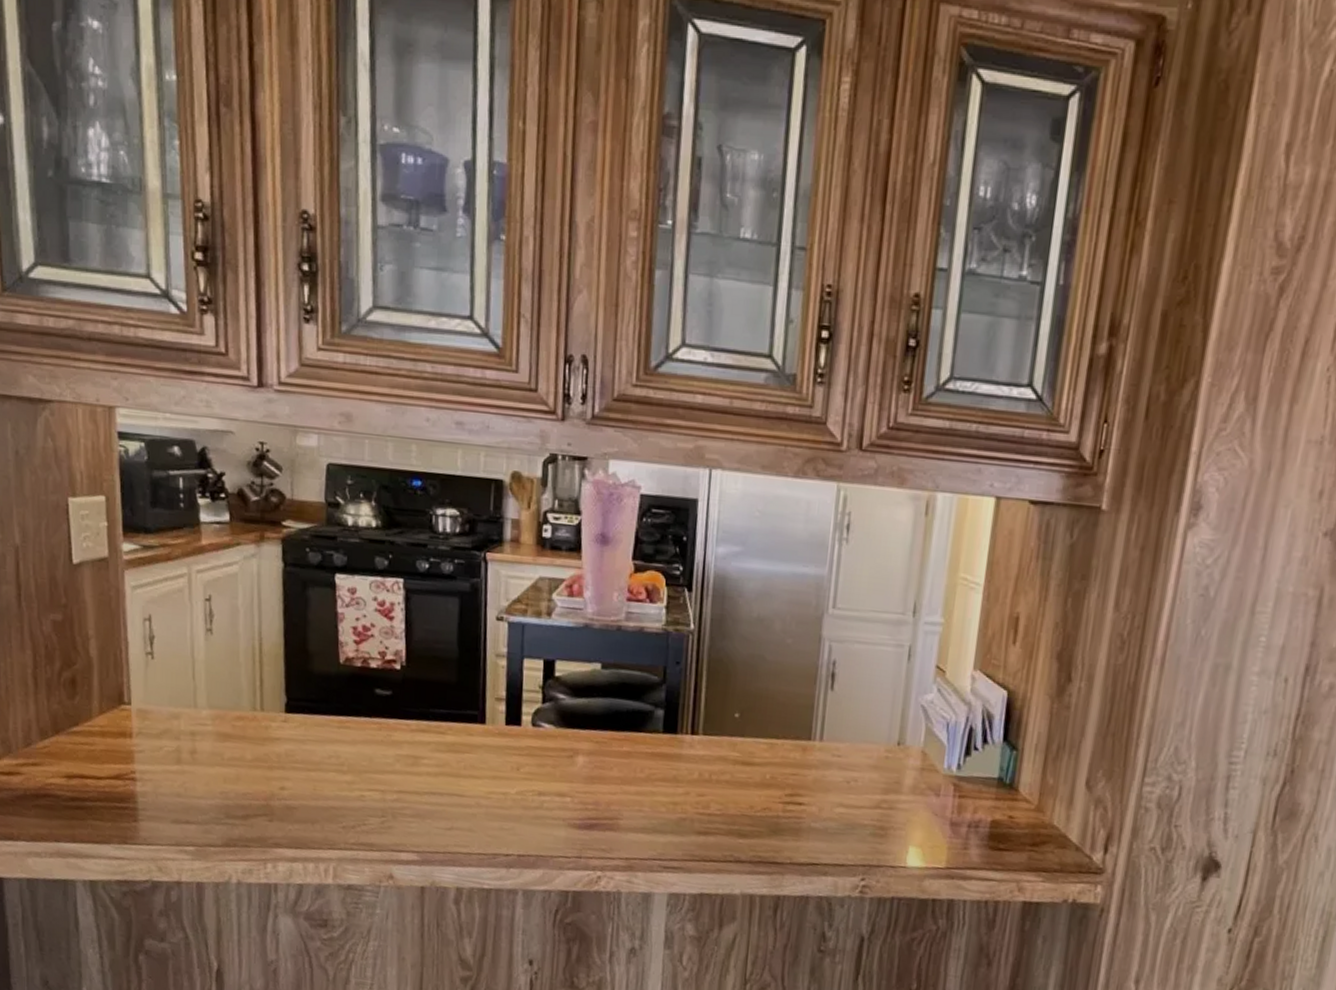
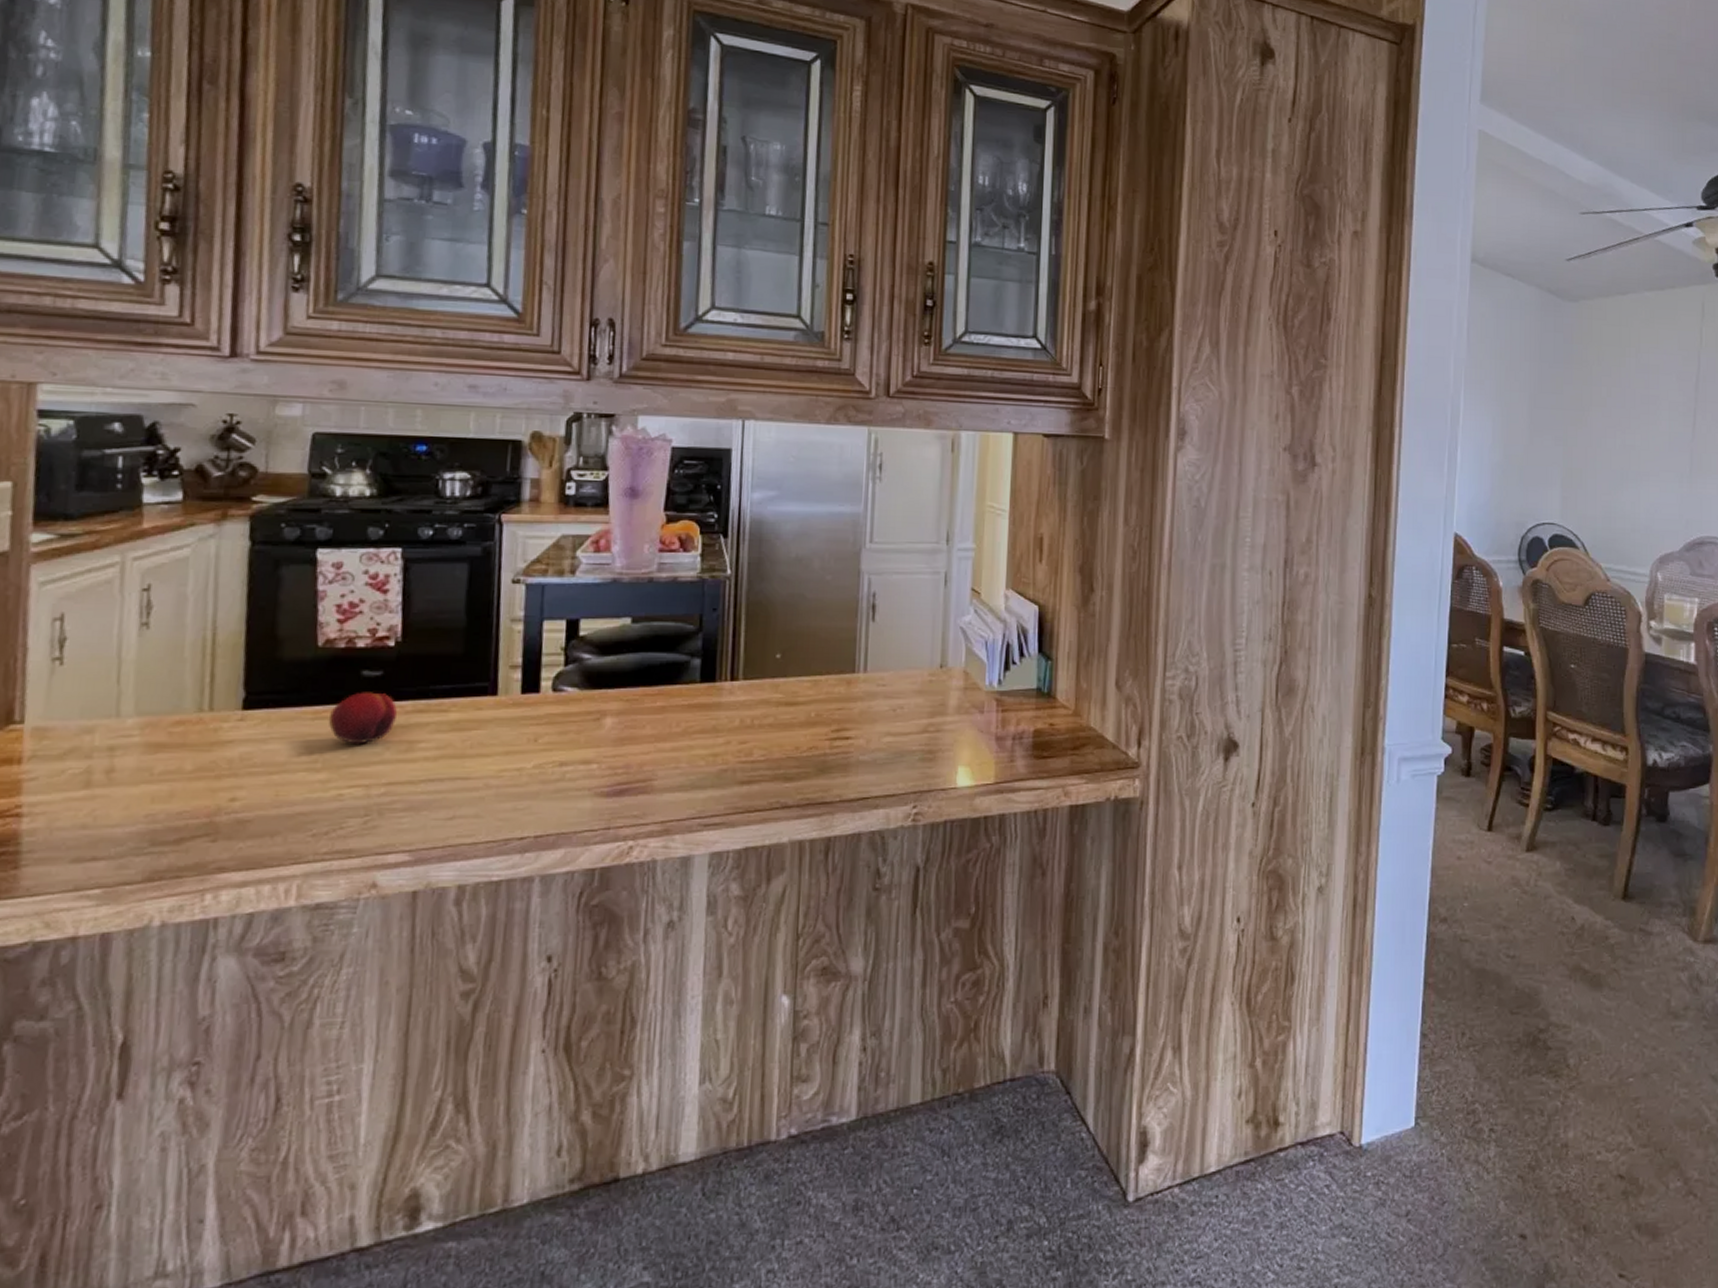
fruit: none [350,708,405,755] -> present [328,692,398,745]

